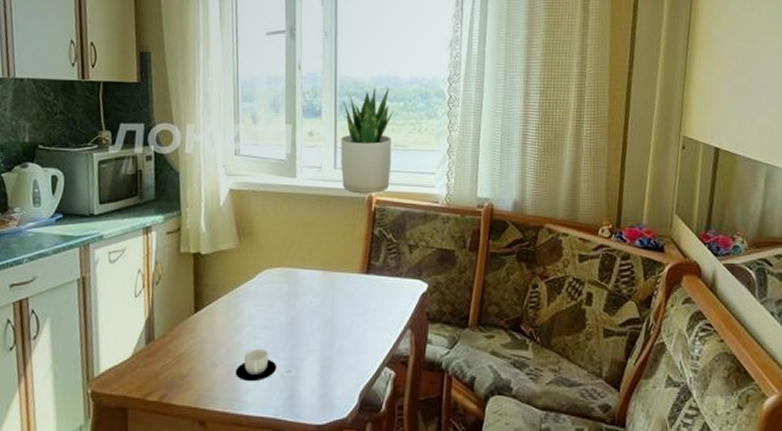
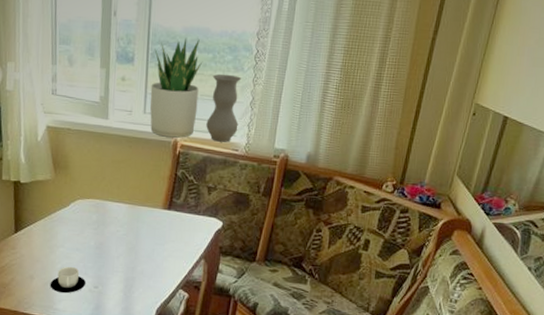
vase: none [402,122,437,194] -> present [206,74,242,142]

